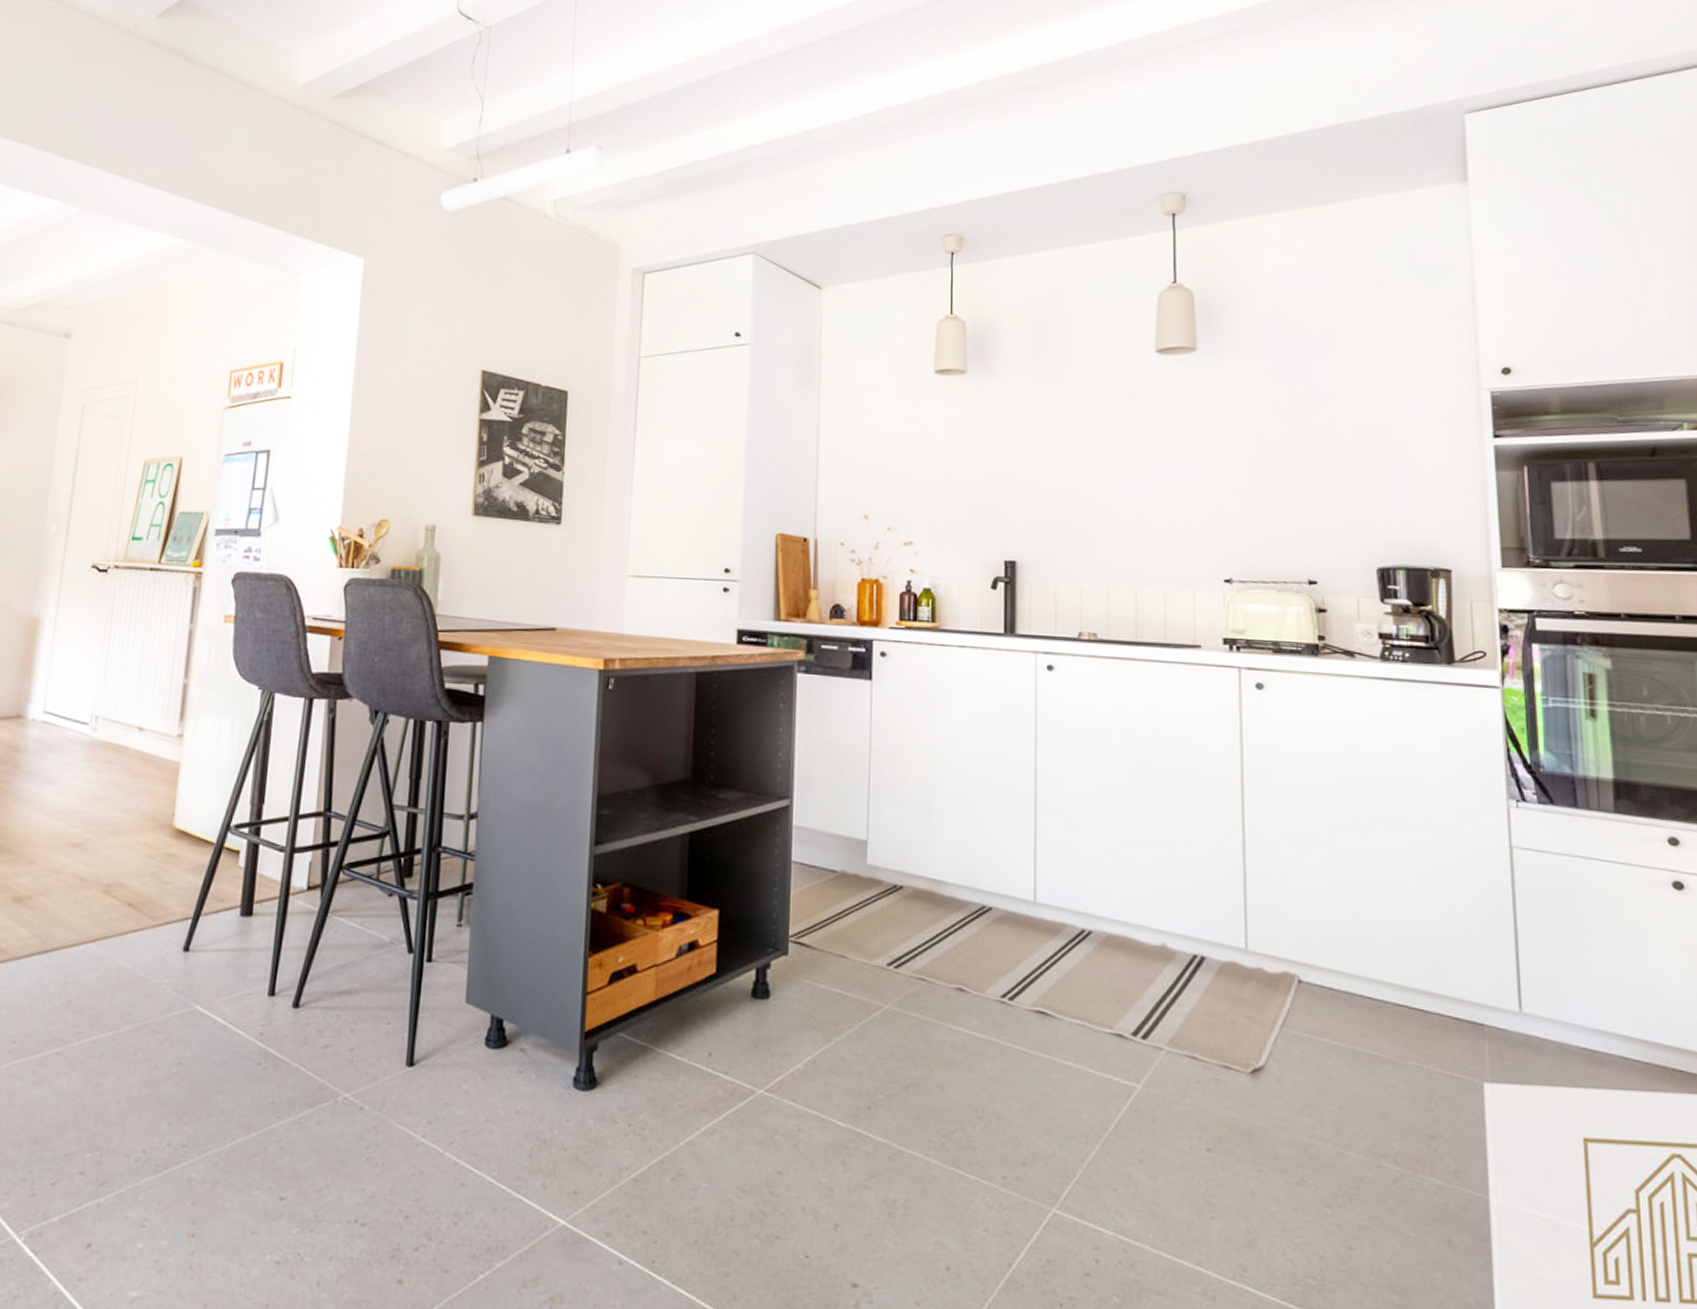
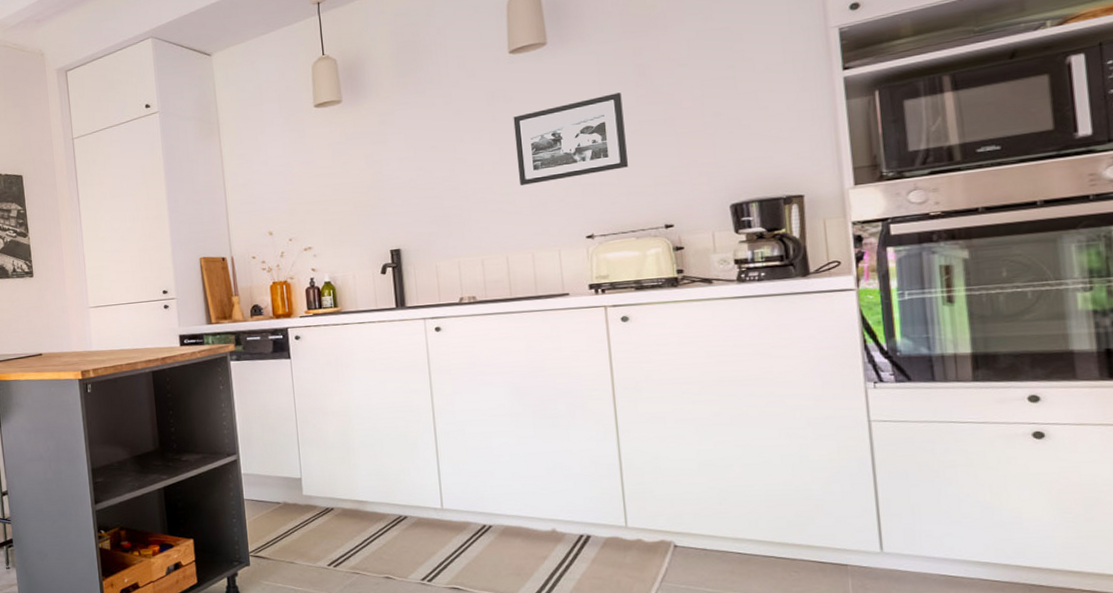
picture frame: none [1154,419,1273,508] -> present [513,92,628,185]

